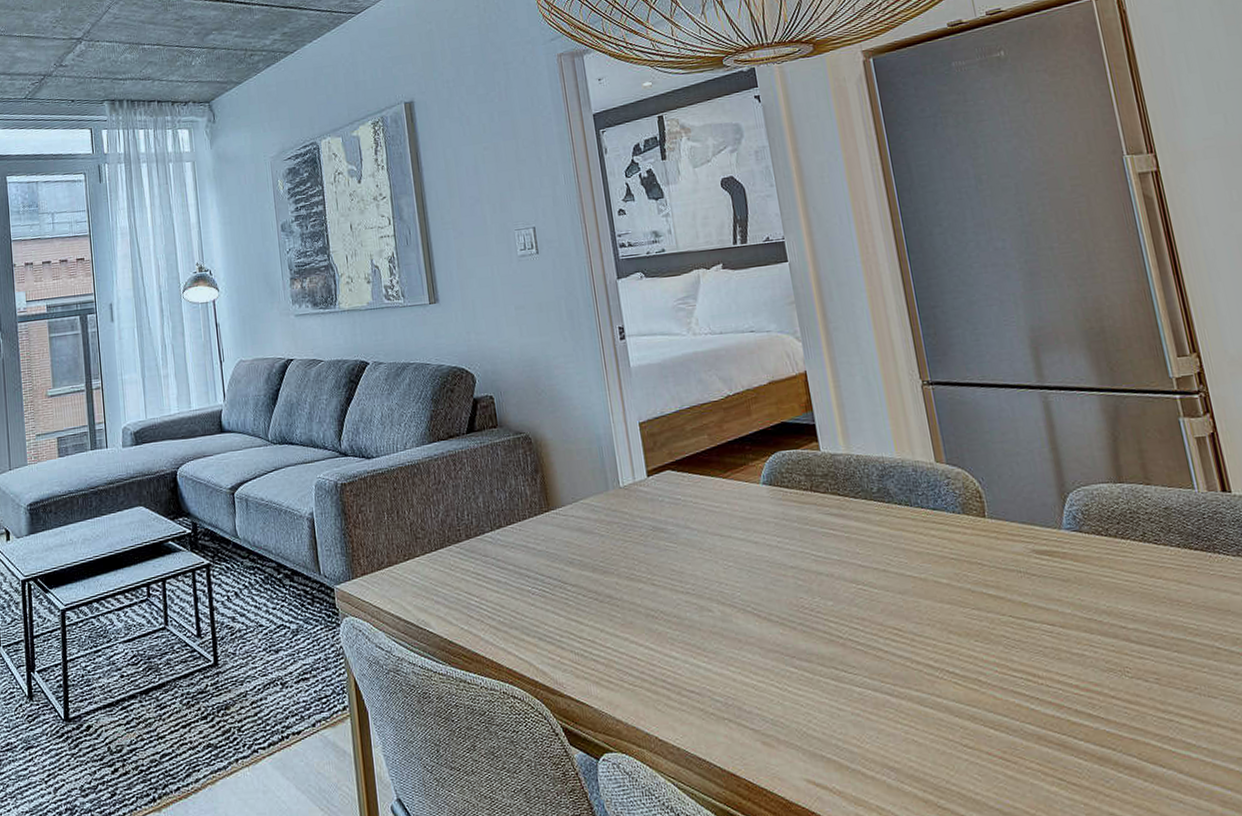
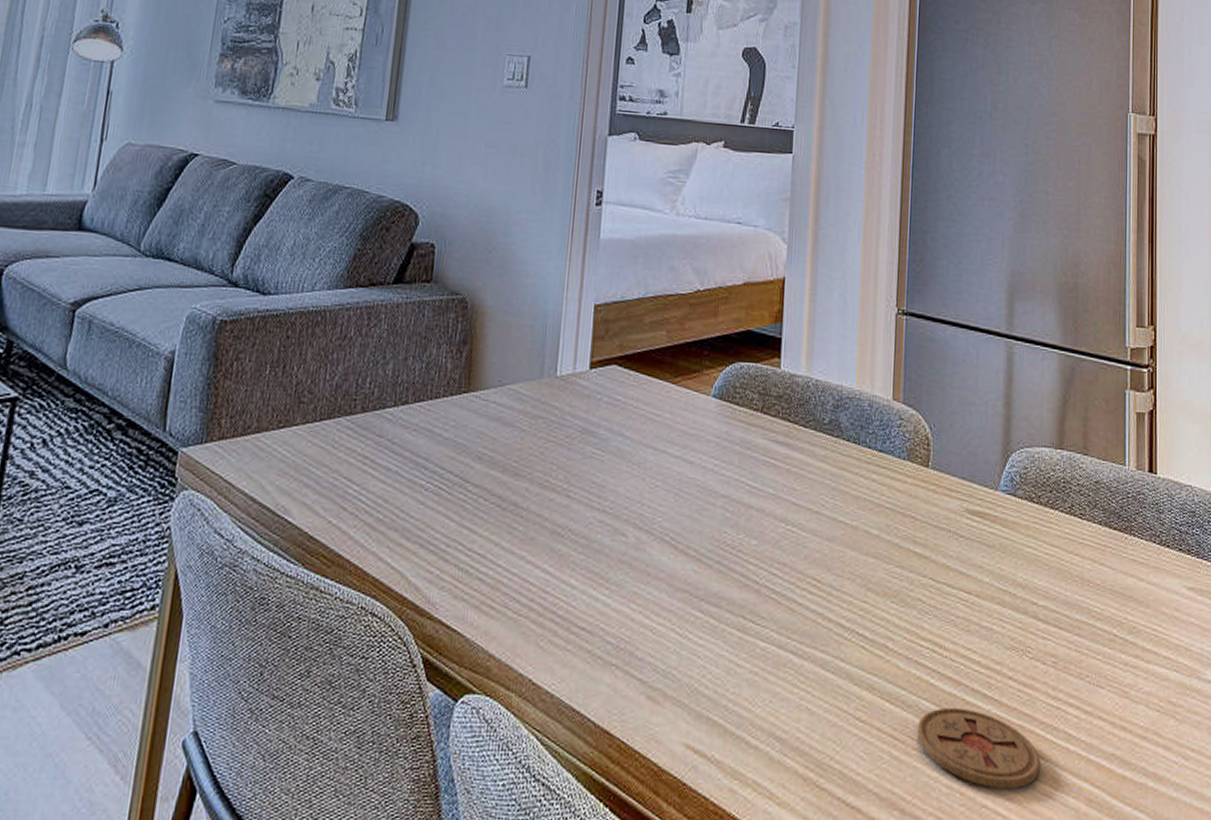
coaster: none [1026,728,1164,798] -> present [917,707,1040,789]

